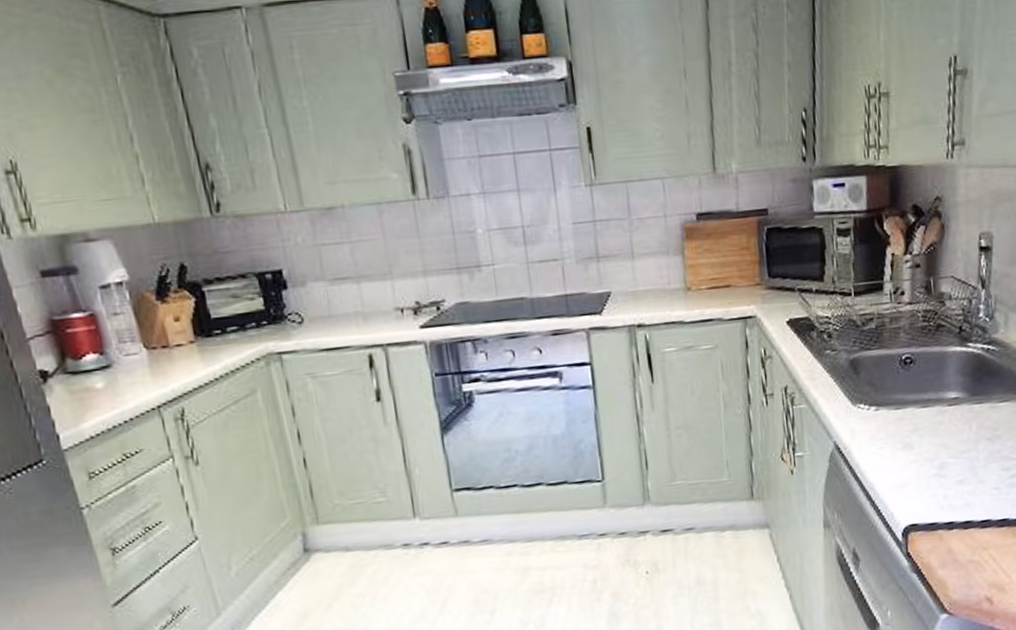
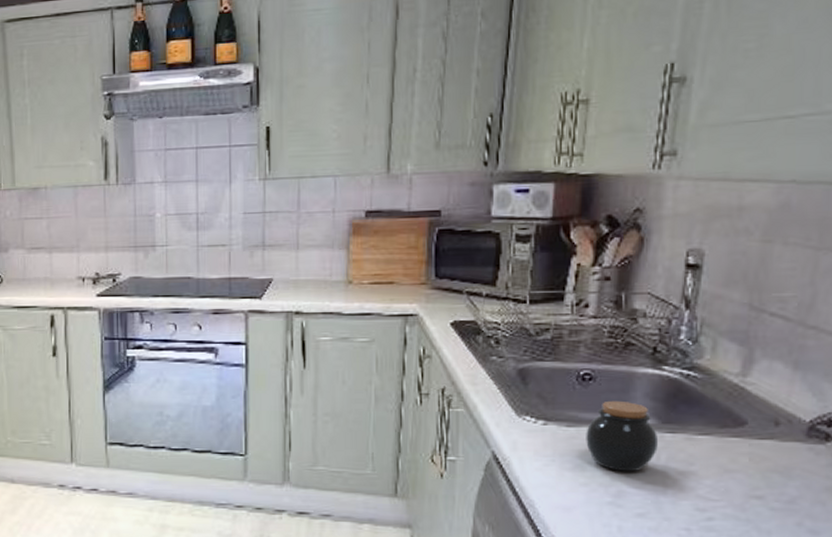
jar: none [911,379,970,445] -> present [586,400,659,472]

